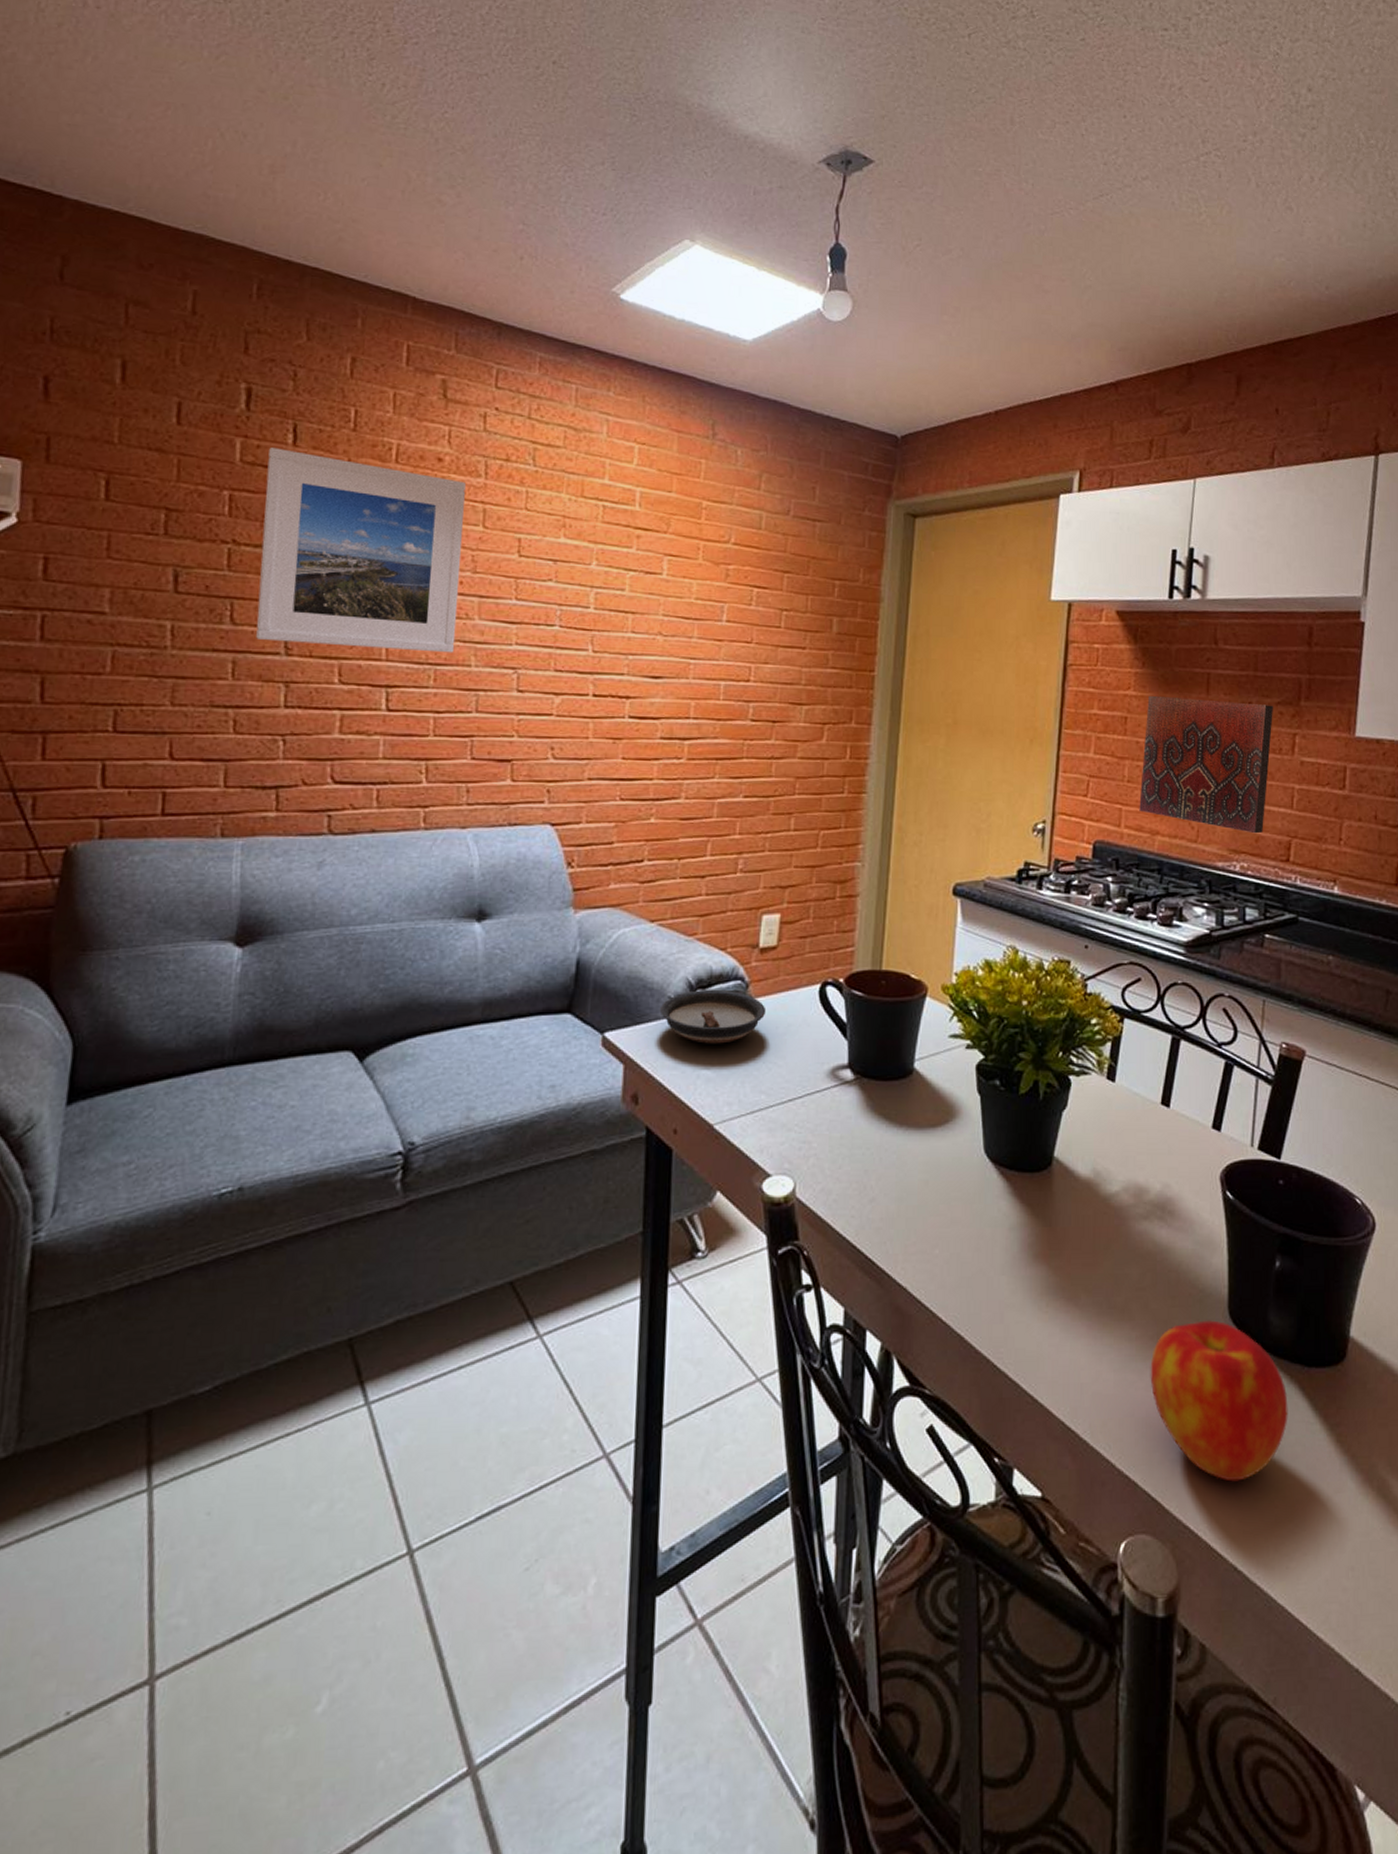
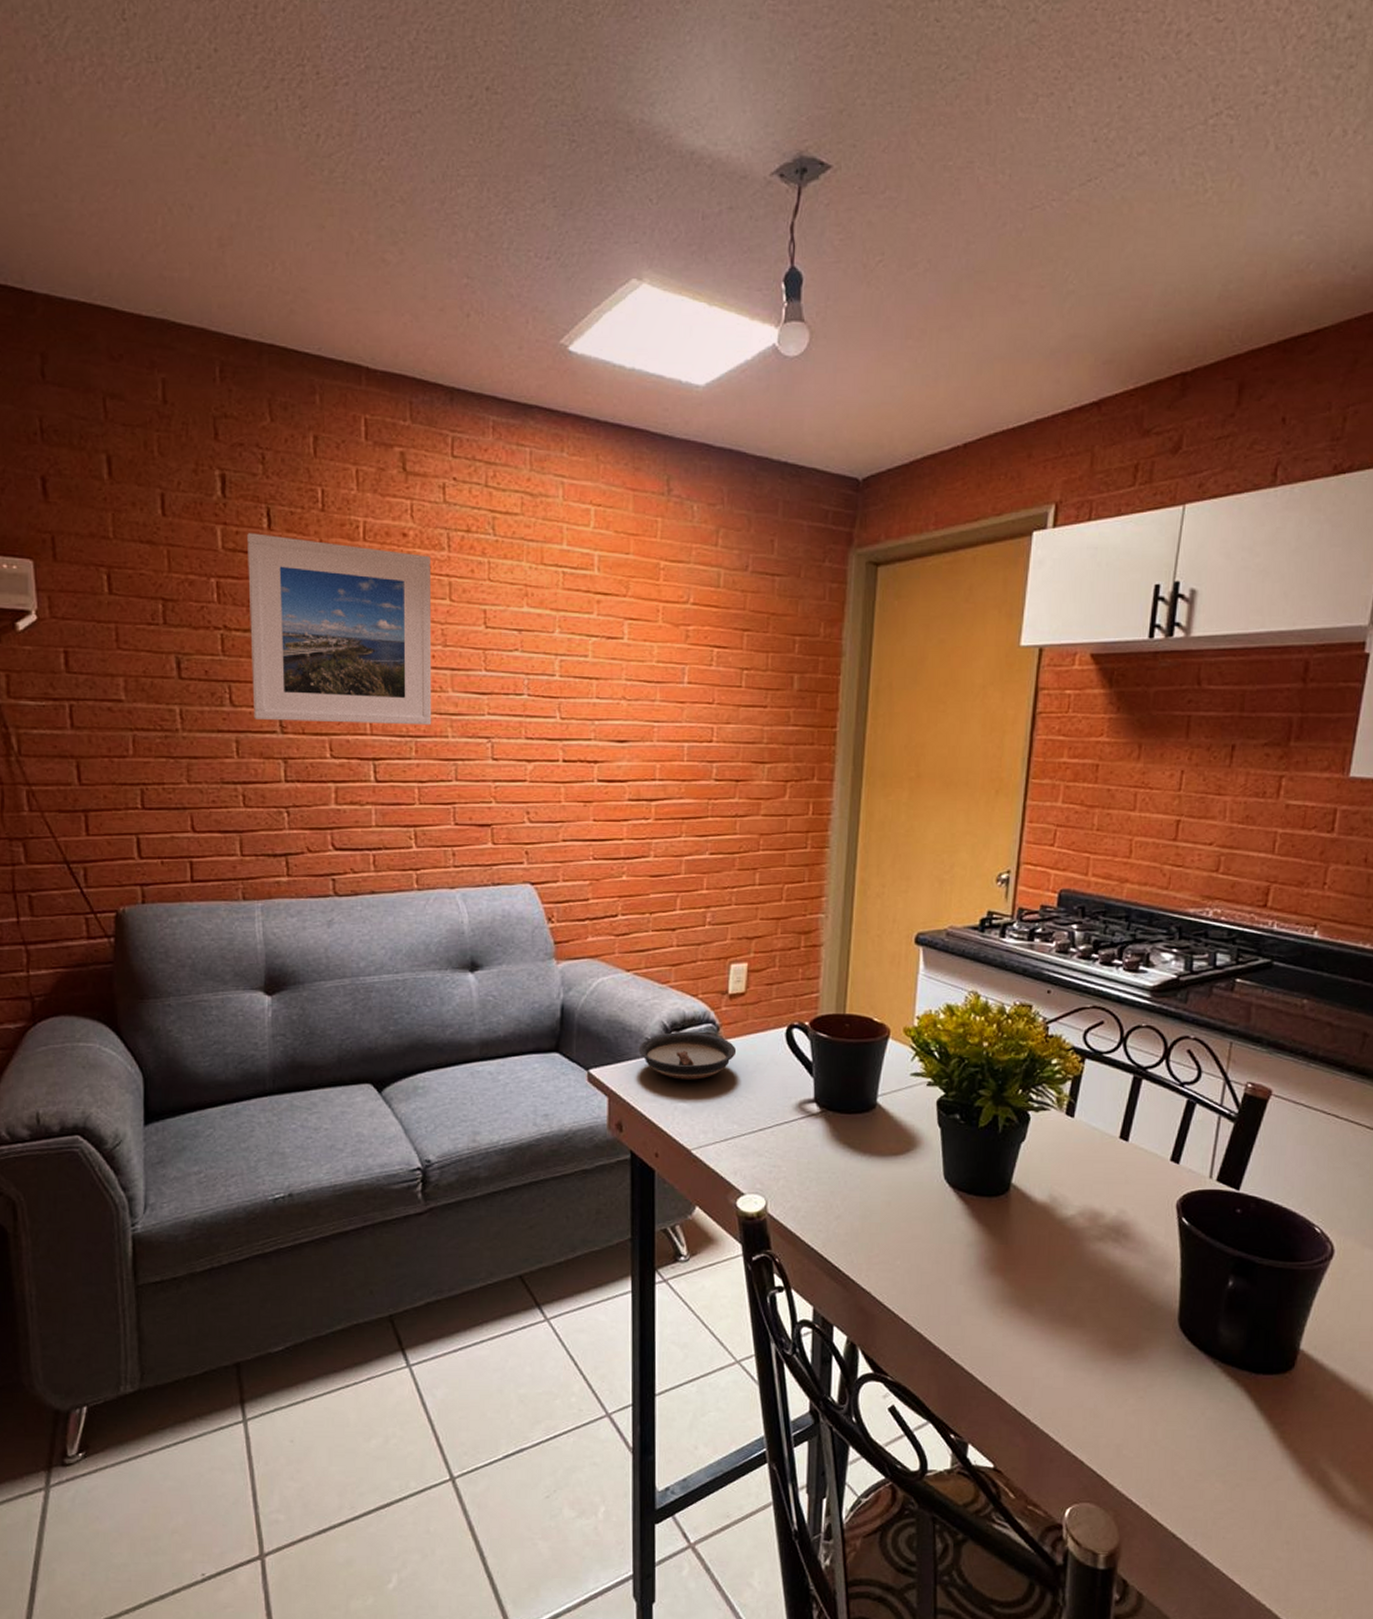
decorative tile: present [1139,695,1273,834] -> none [1108,741,1259,880]
apple: present [1150,1320,1288,1482] -> none [1099,1330,1234,1466]

